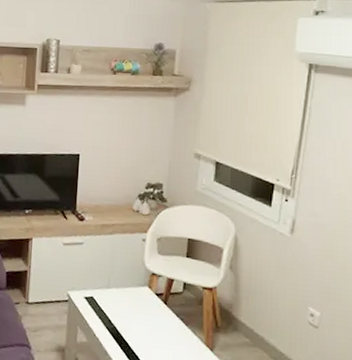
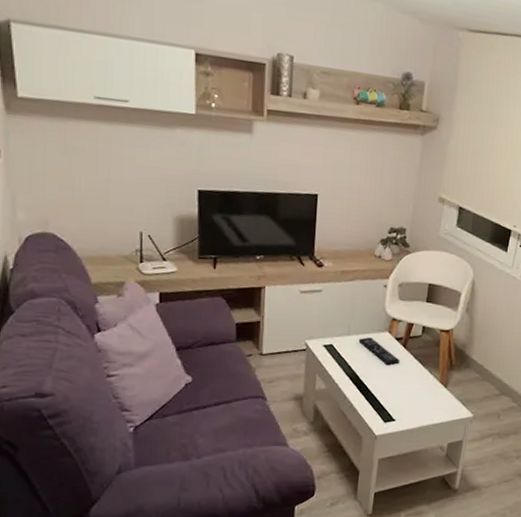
remote control: none [118,291,161,323] -> present [358,337,400,366]

